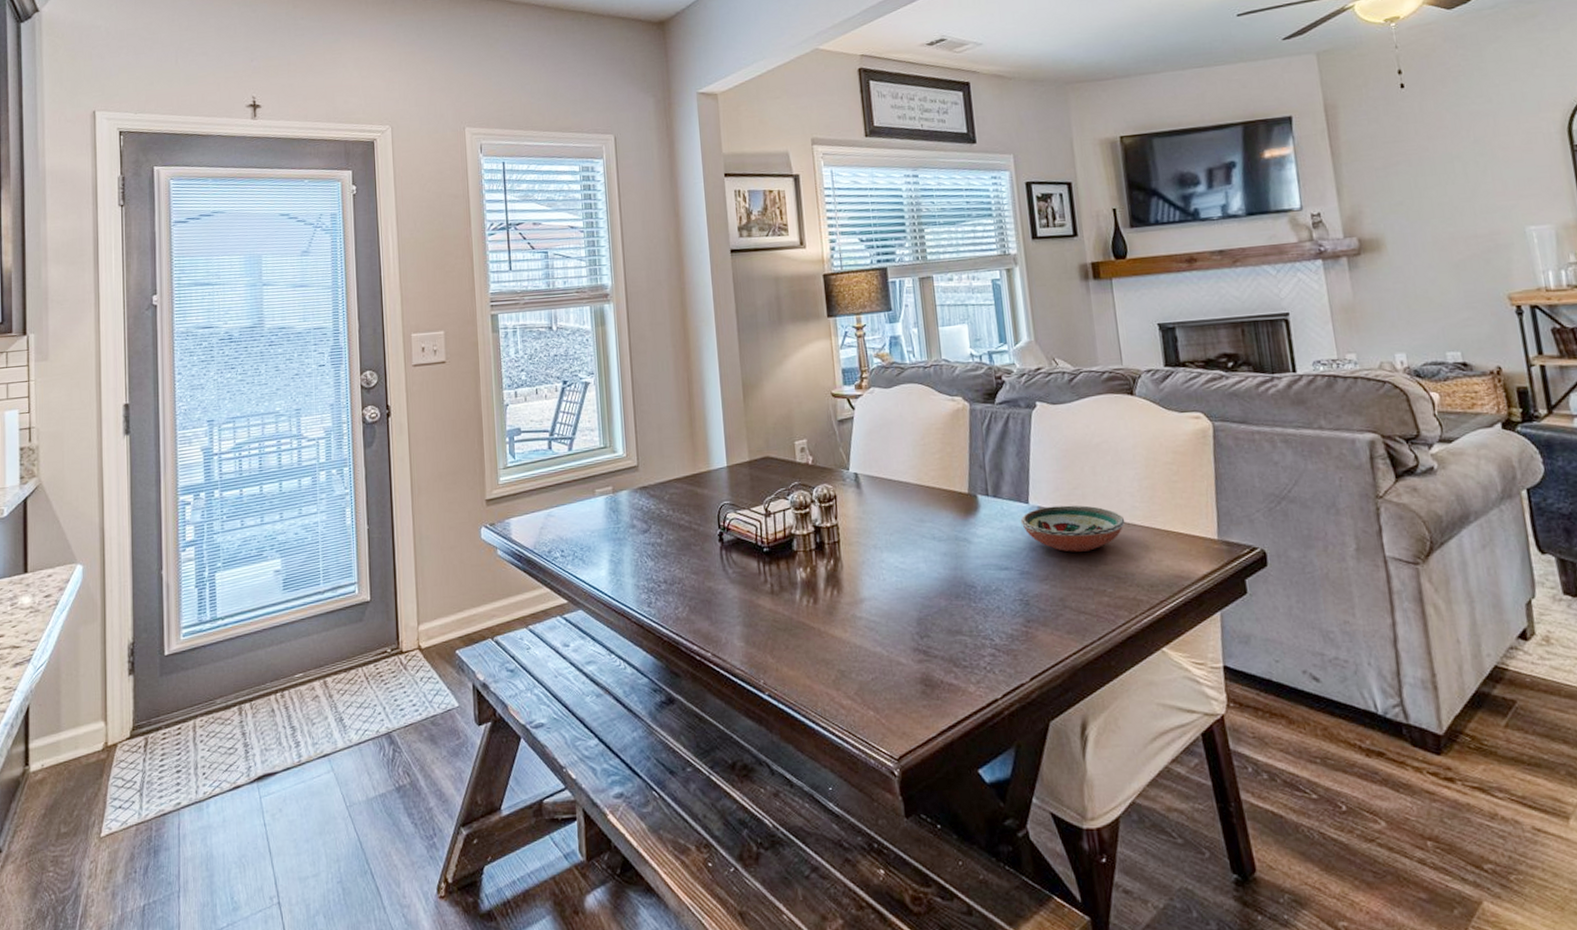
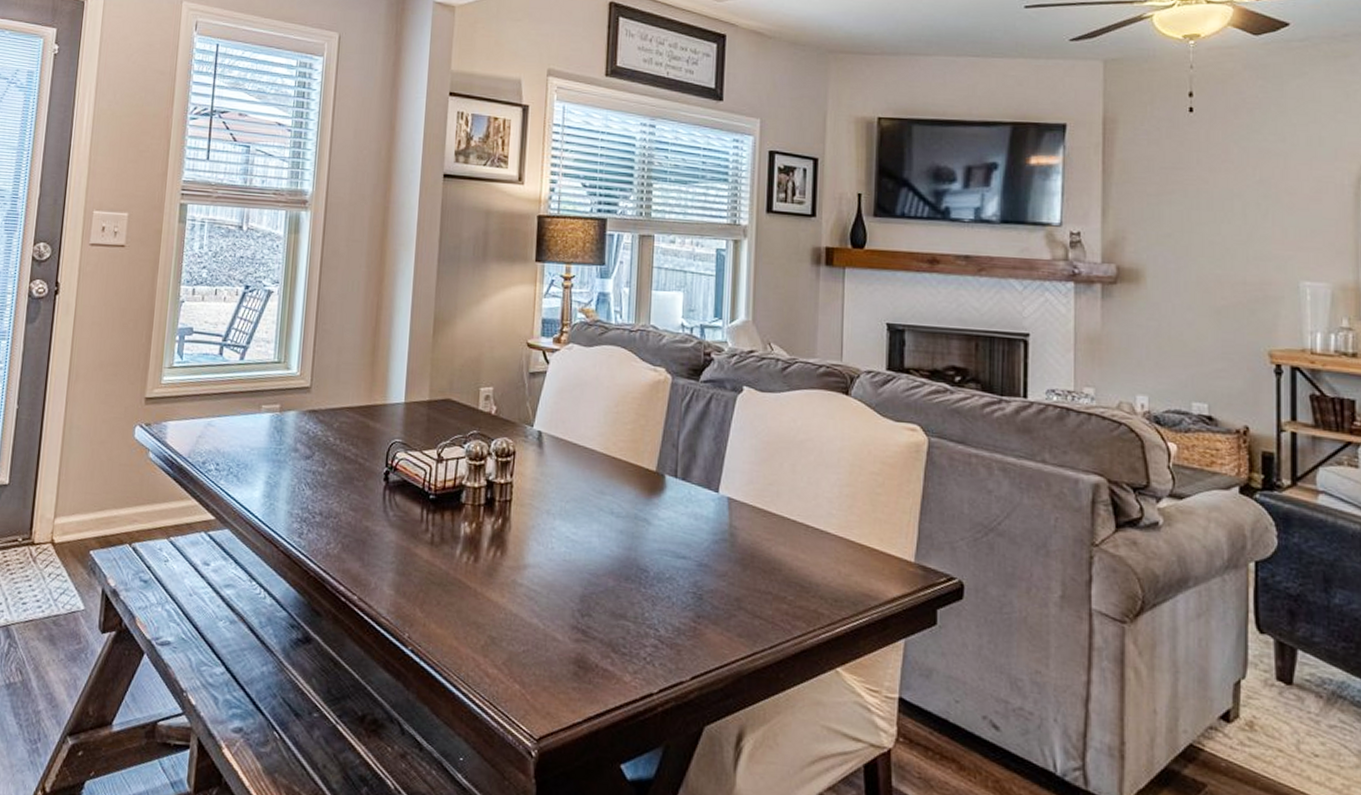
decorative bowl: present [1020,505,1126,552] -> none [706,498,819,553]

